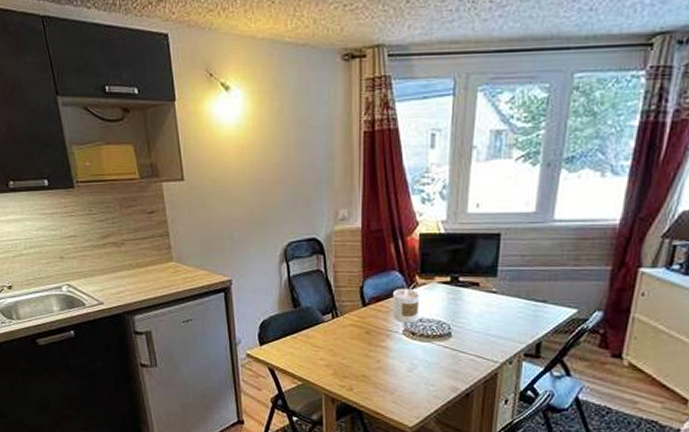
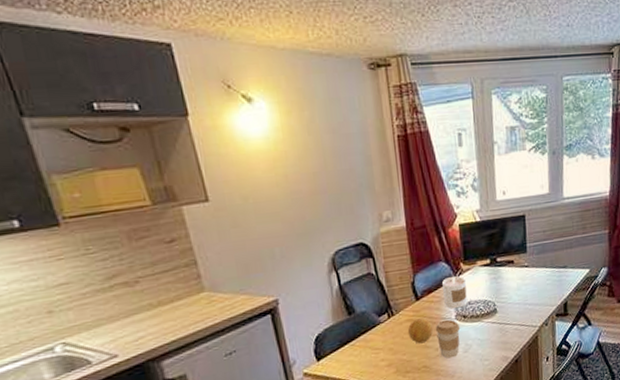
fruit: none [351,325,376,352] -> present [408,318,433,344]
coffee cup: none [379,332,407,374] -> present [435,319,461,359]

